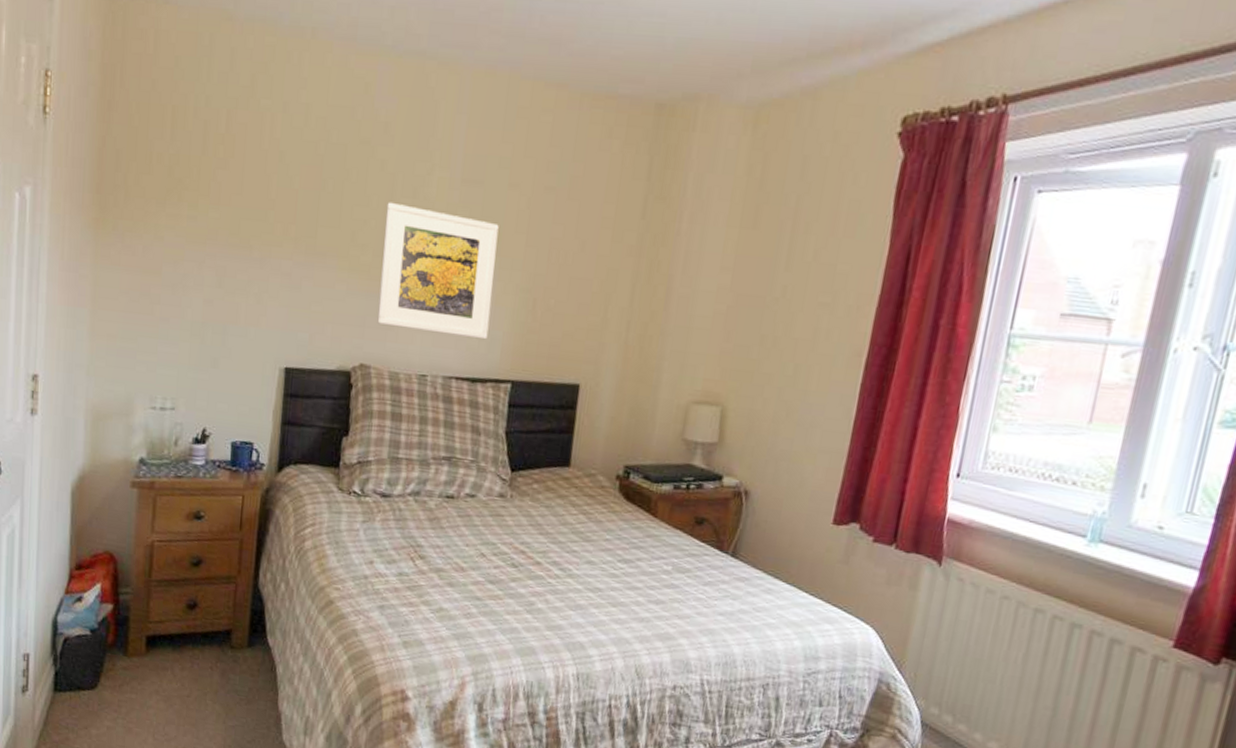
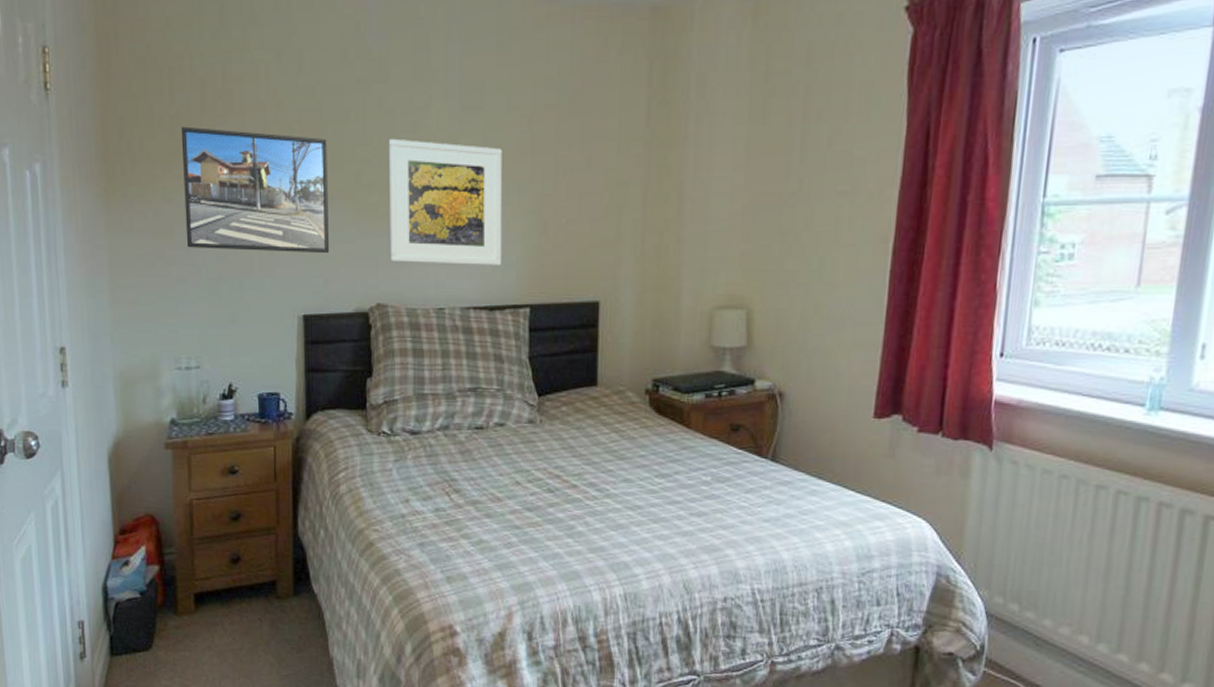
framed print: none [173,166,326,309] -> present [181,126,330,254]

